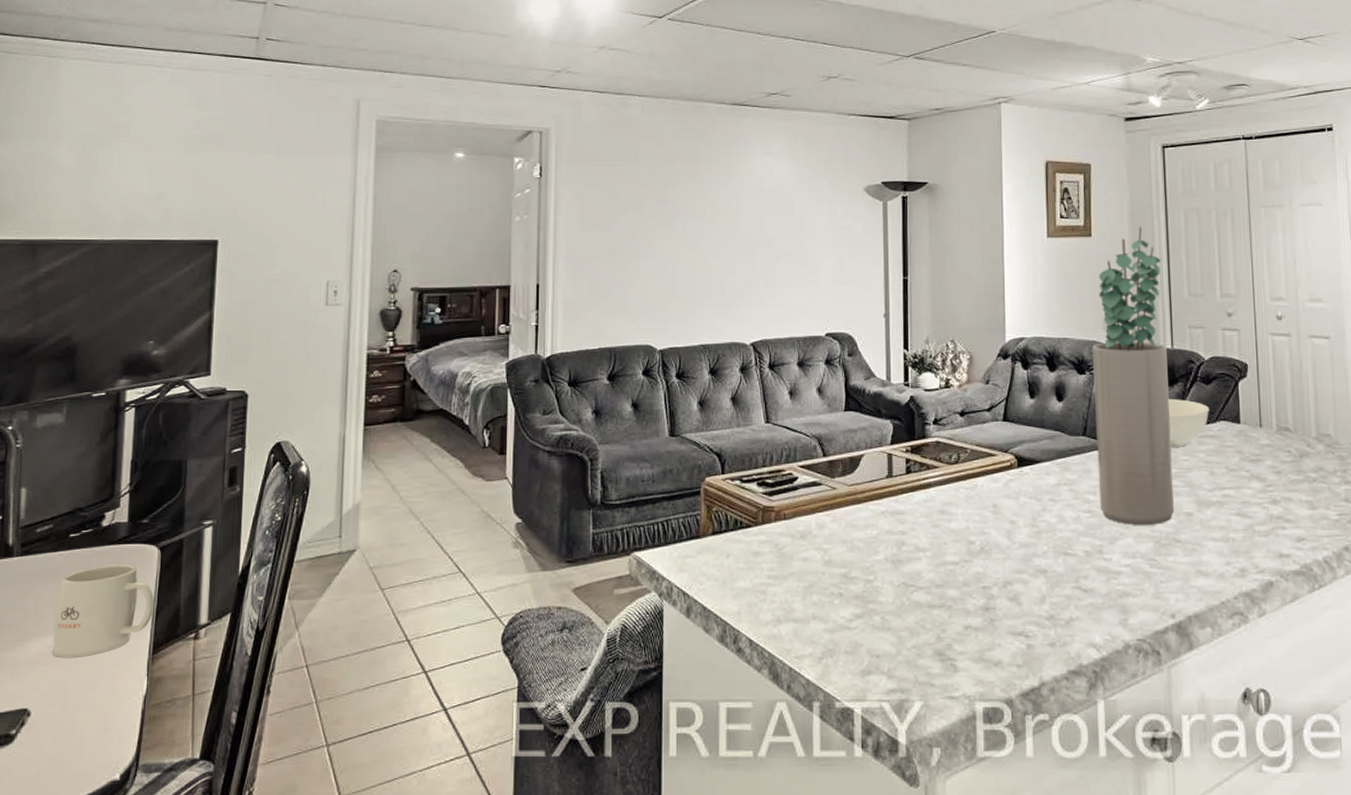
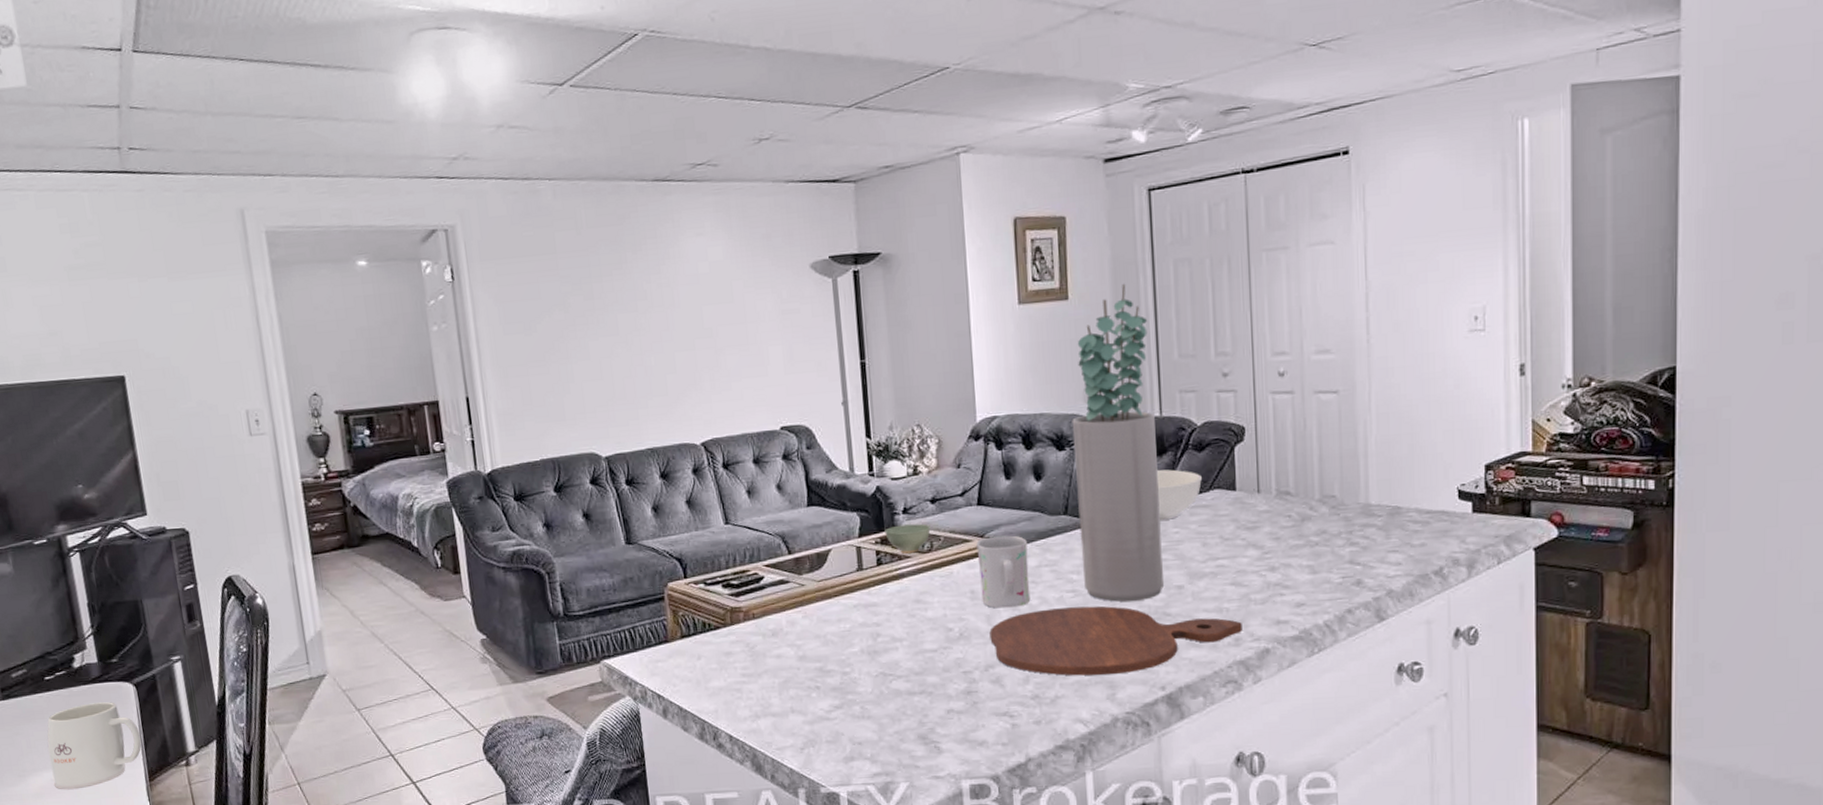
bowl: none [915,435,958,464] -> present [885,524,931,554]
mug: none [1000,452,1049,524] -> present [976,535,1031,608]
cutting board: none [1009,528,1247,598] -> present [989,605,1242,676]

